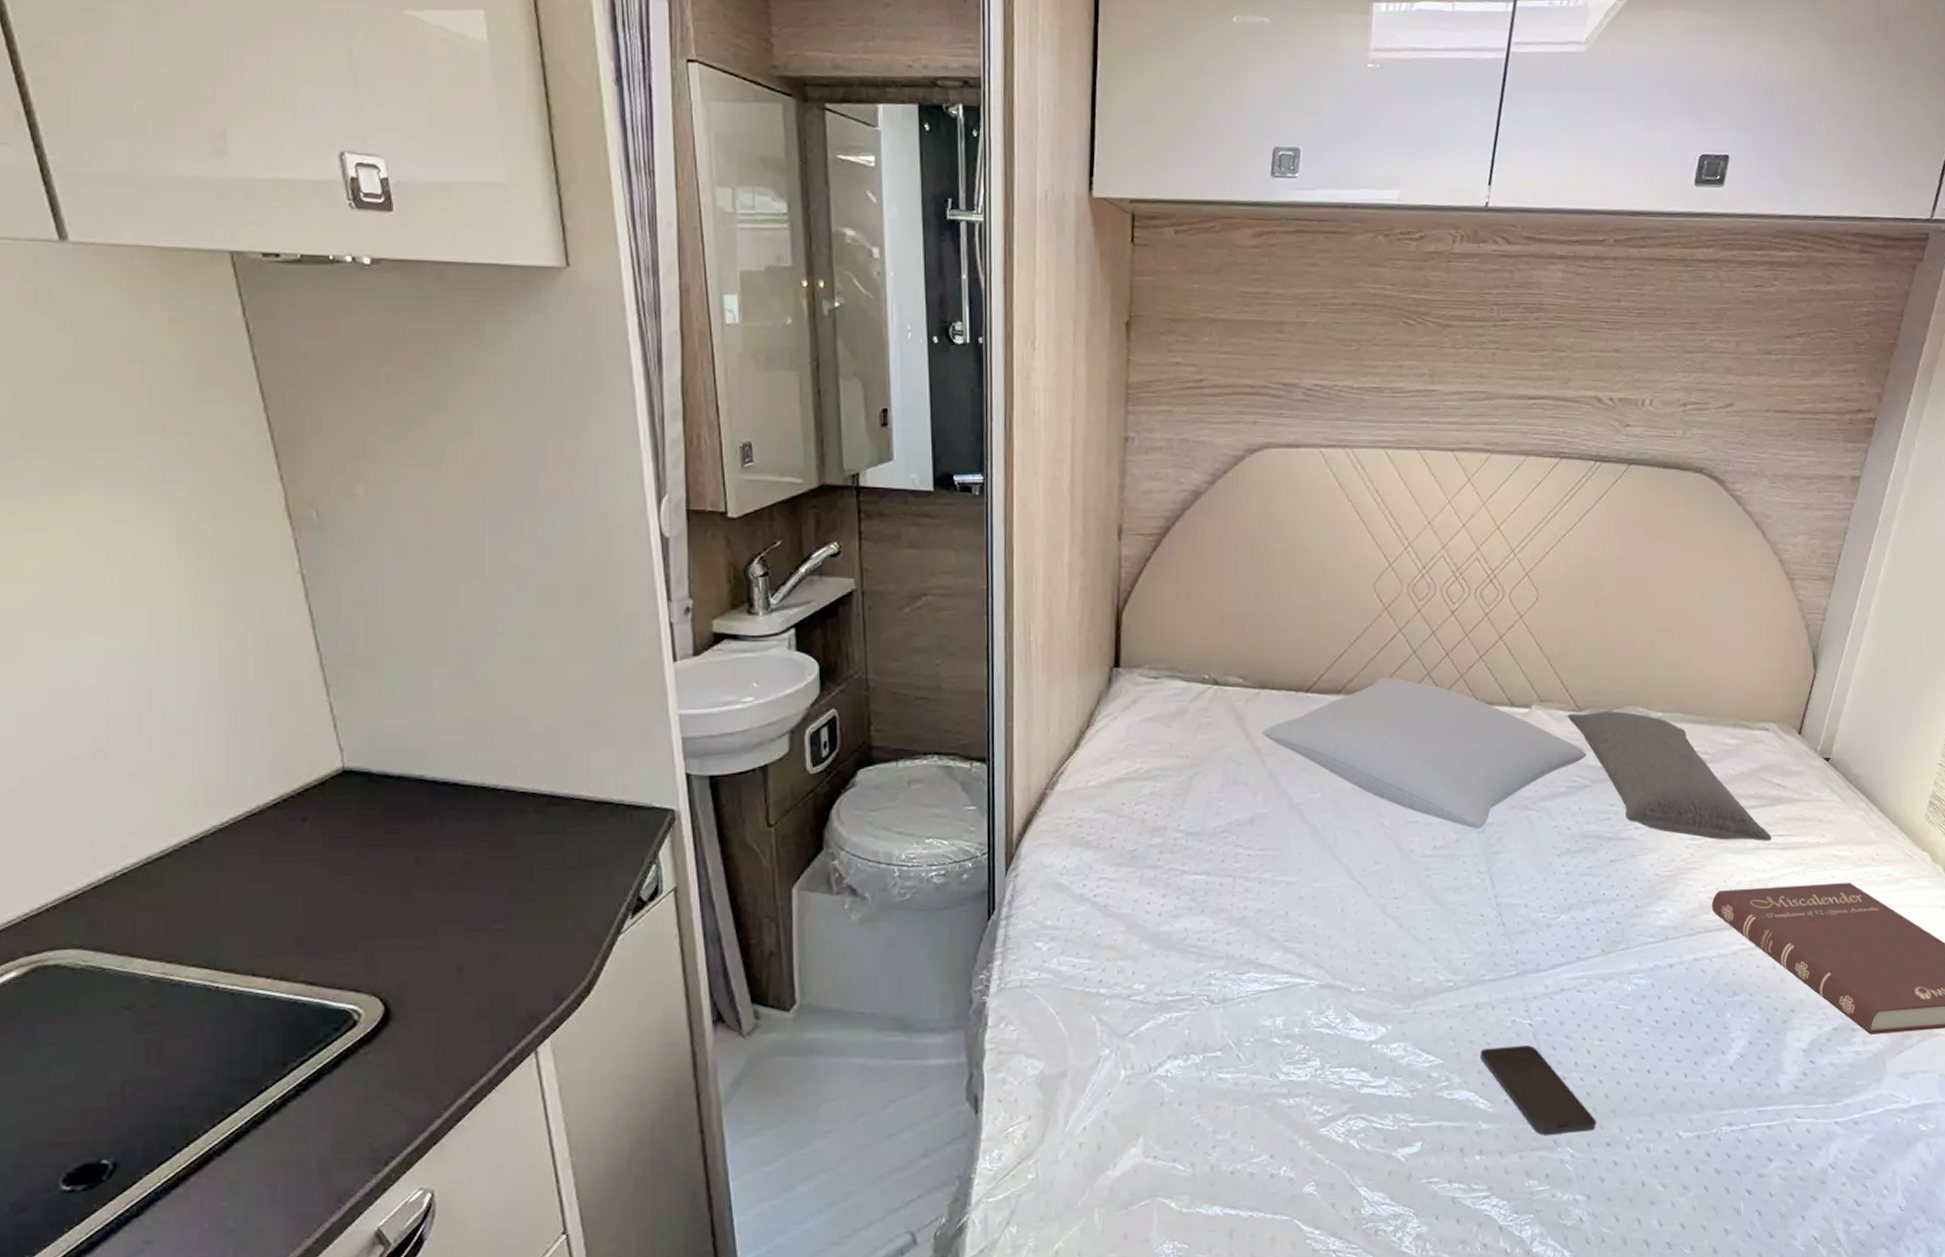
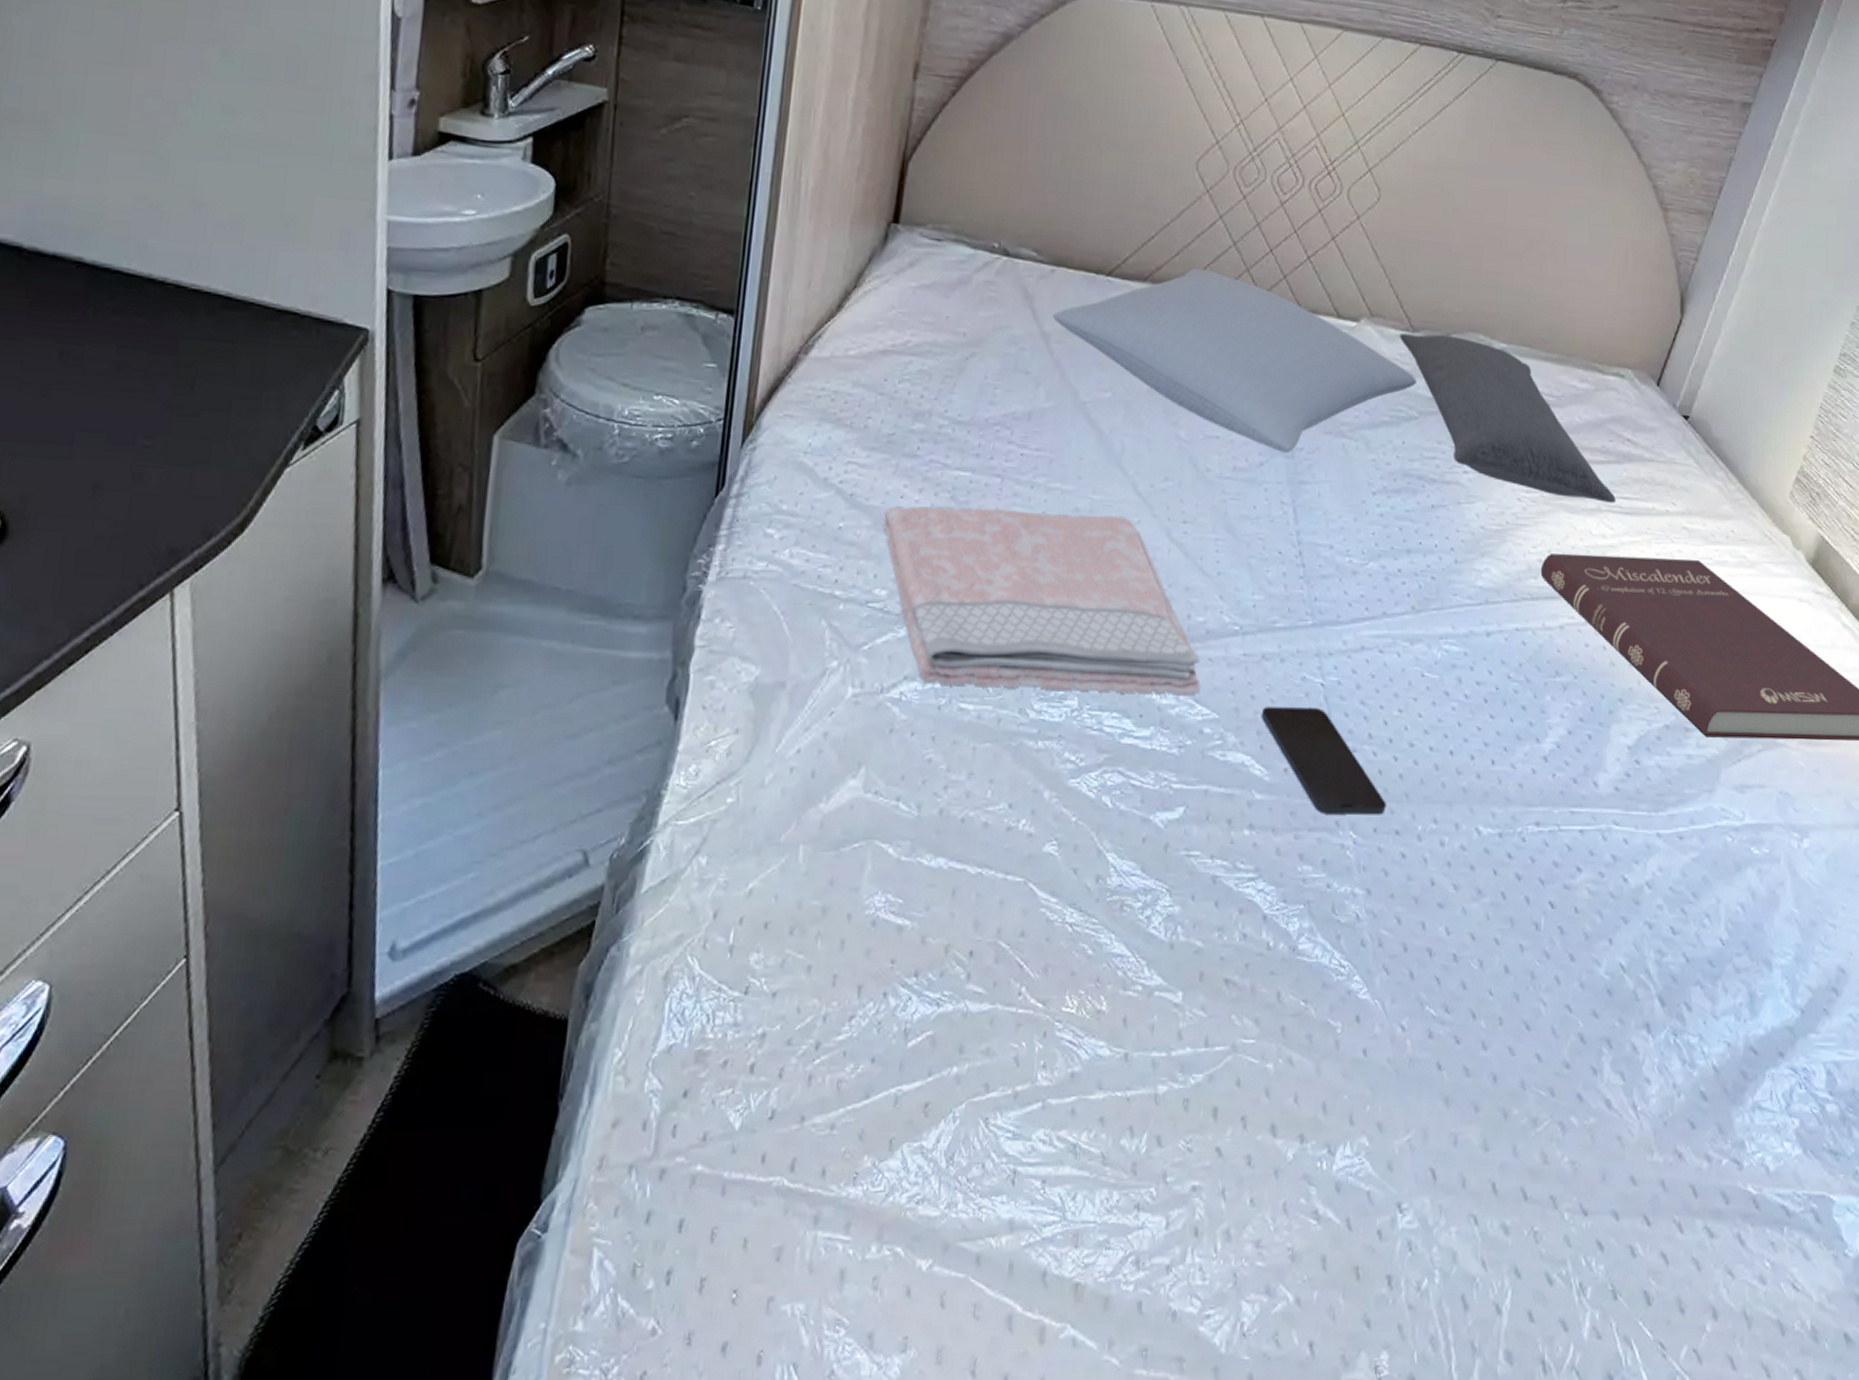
towel: none [1135,899,1425,1061] -> present [882,506,1201,696]

